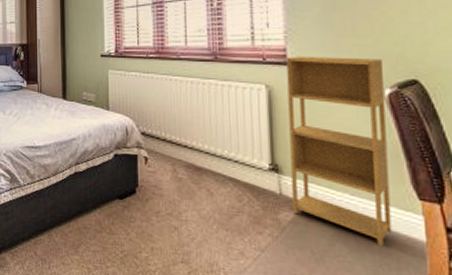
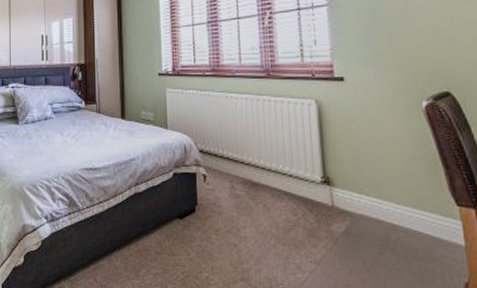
shelving unit: present [286,56,392,246] -> none [333,71,435,252]

